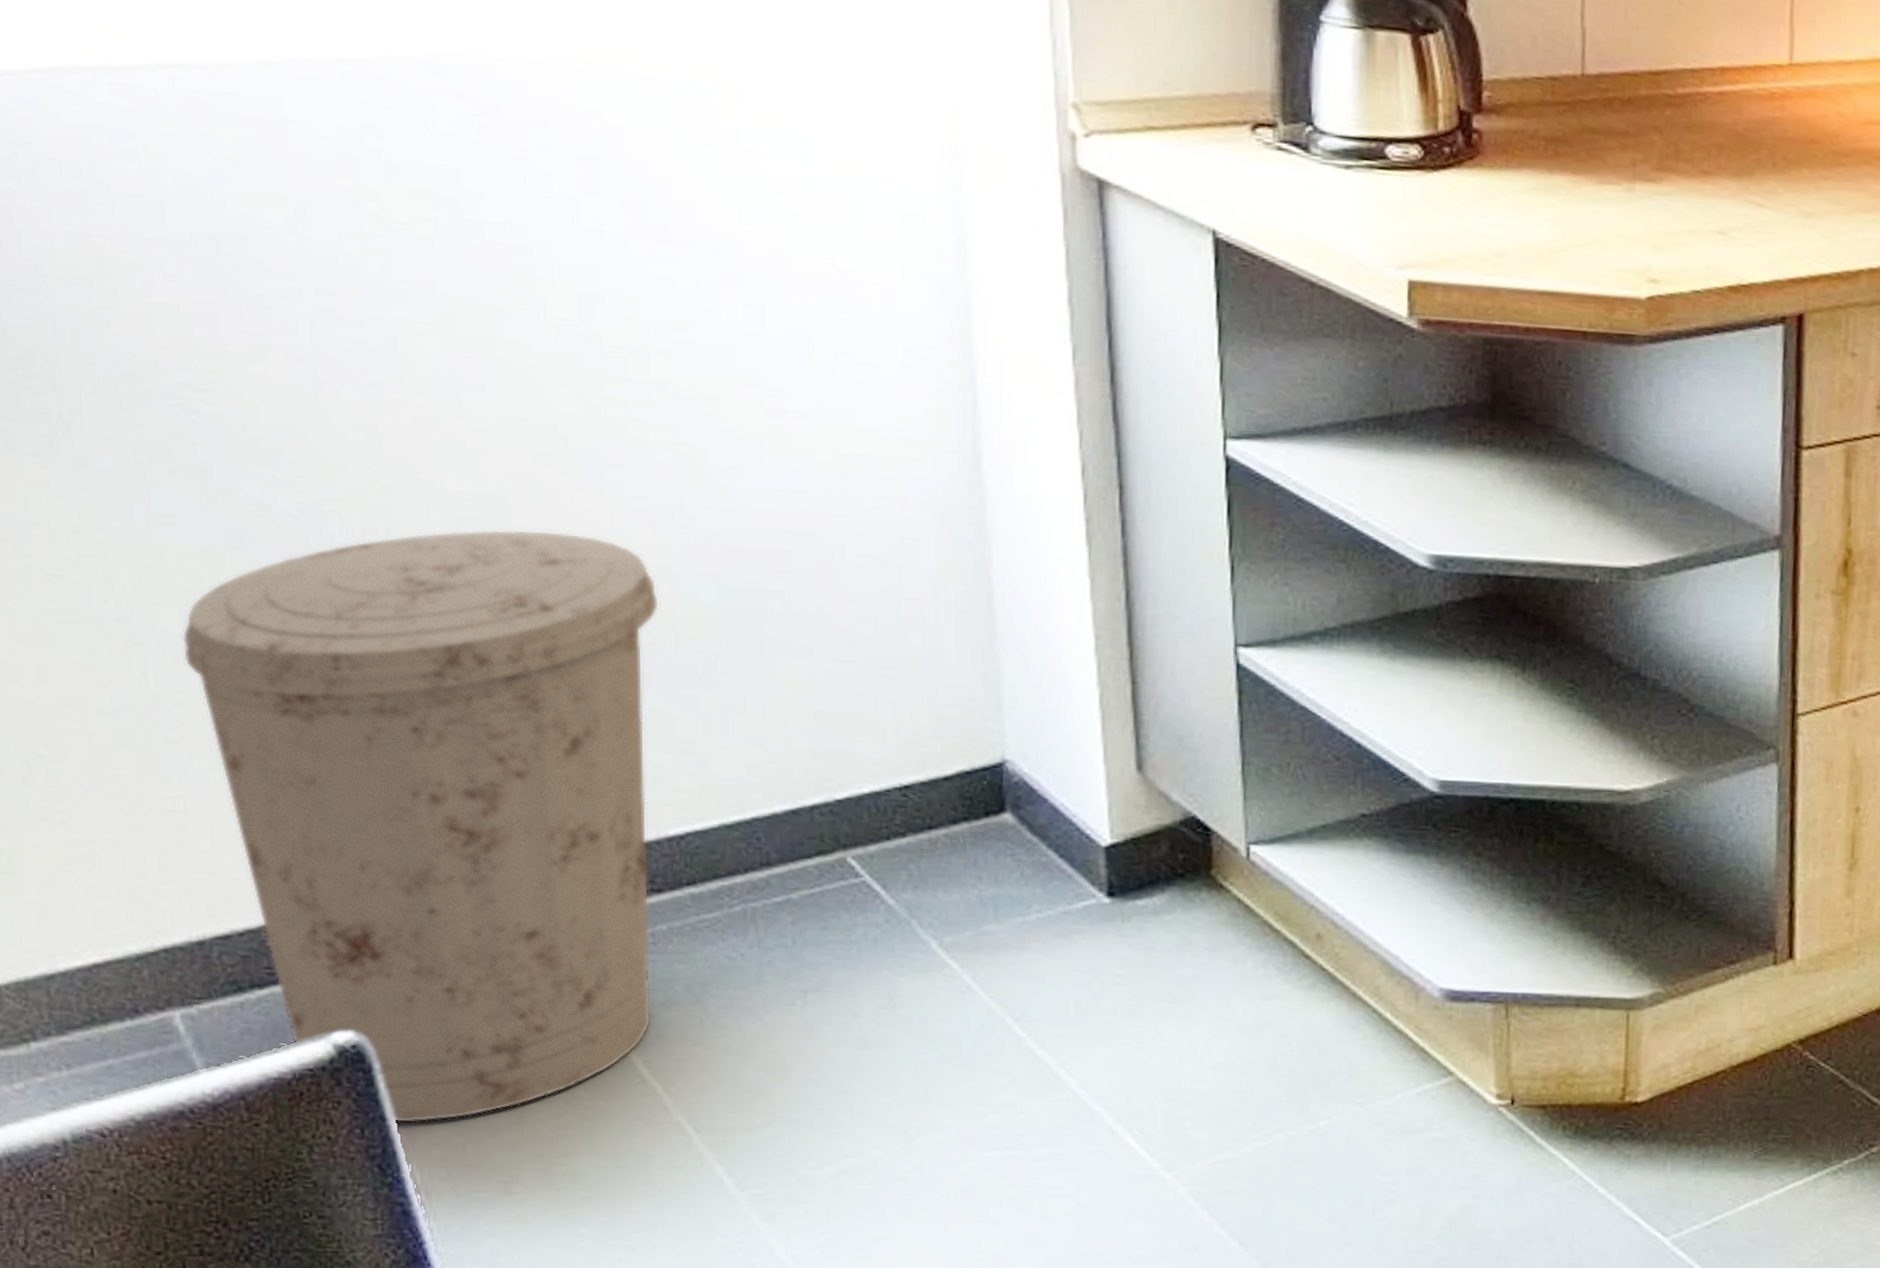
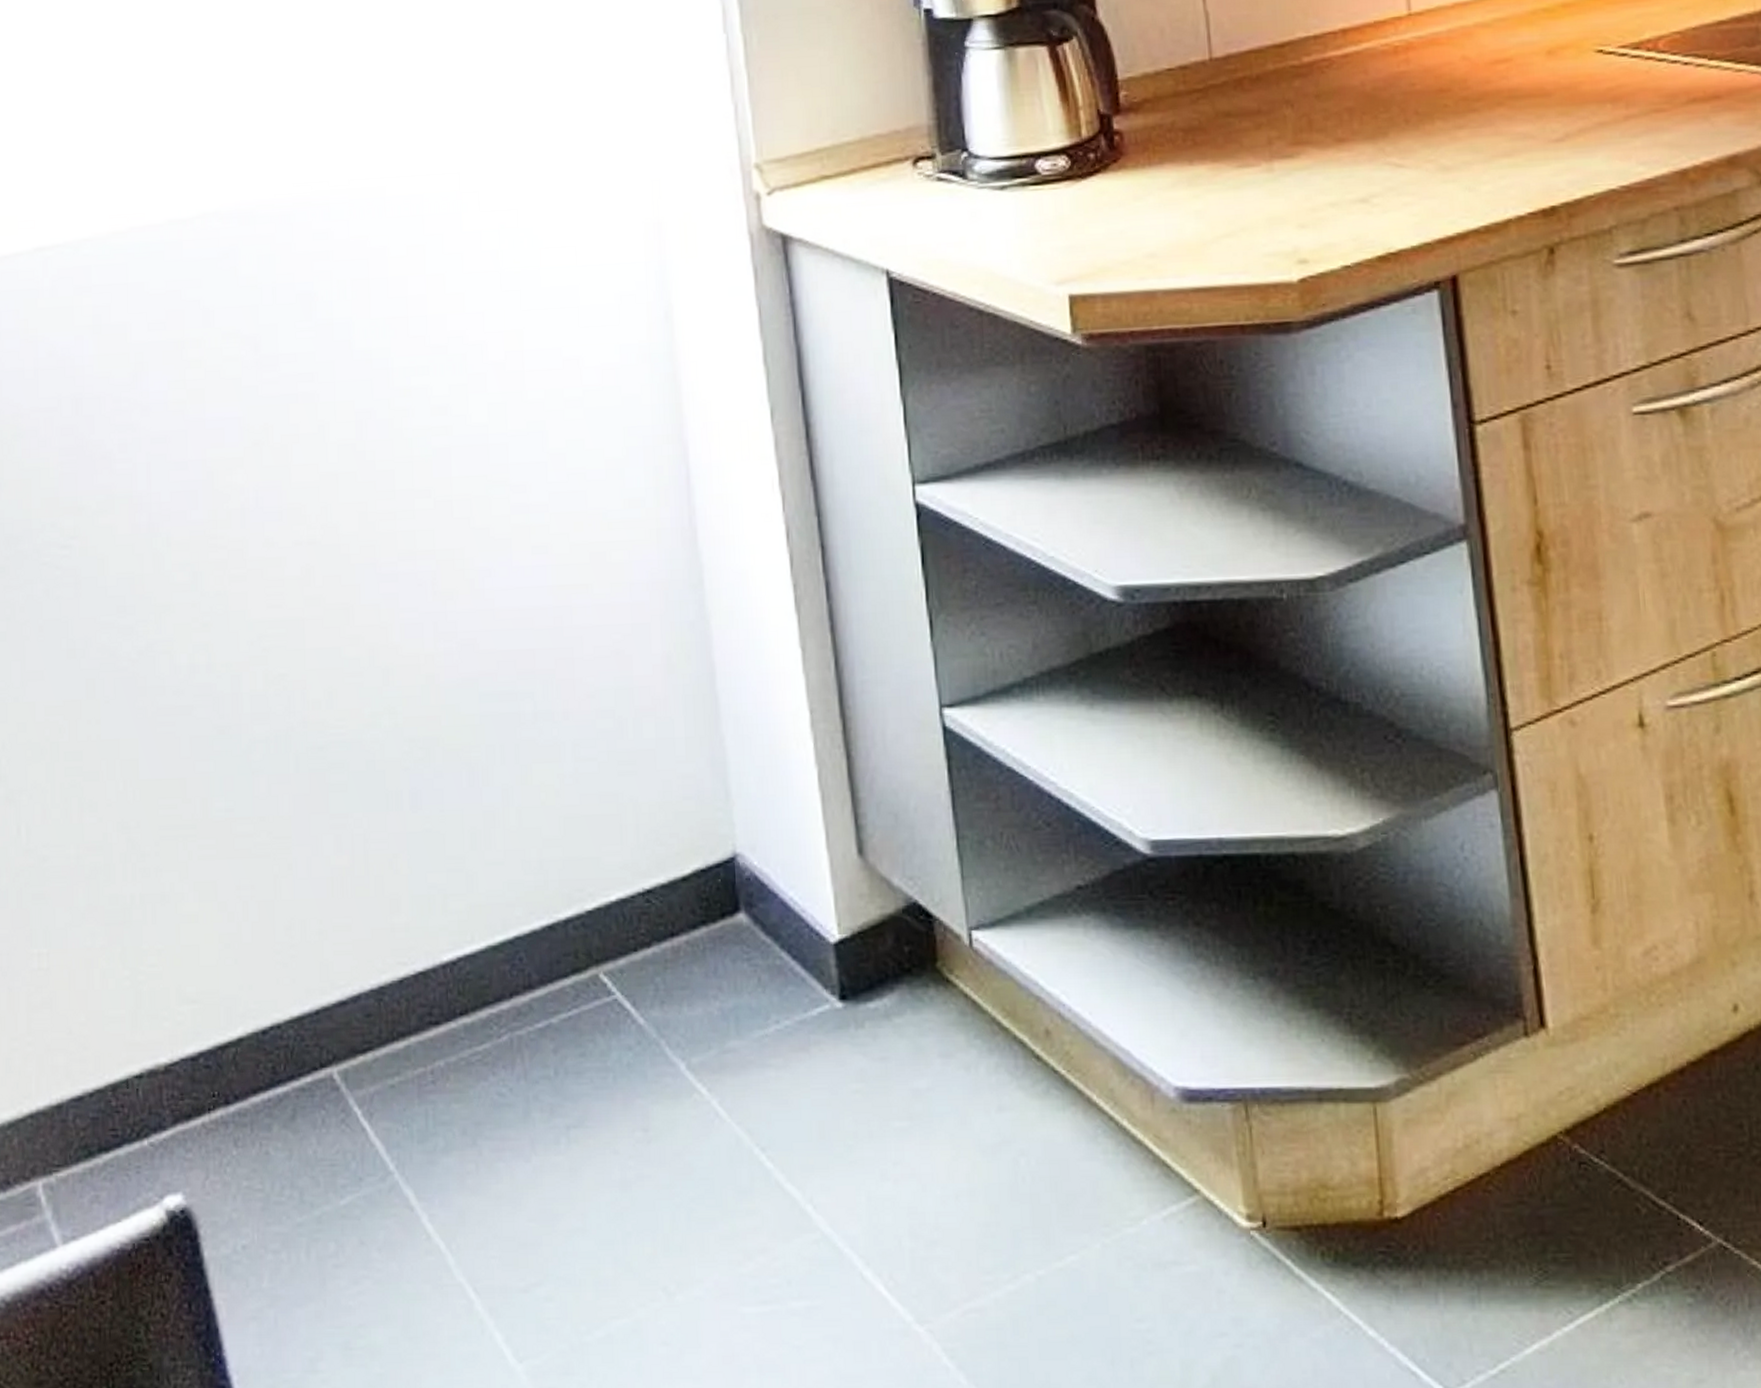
trash can: present [181,529,659,1124] -> none [47,651,434,1296]

